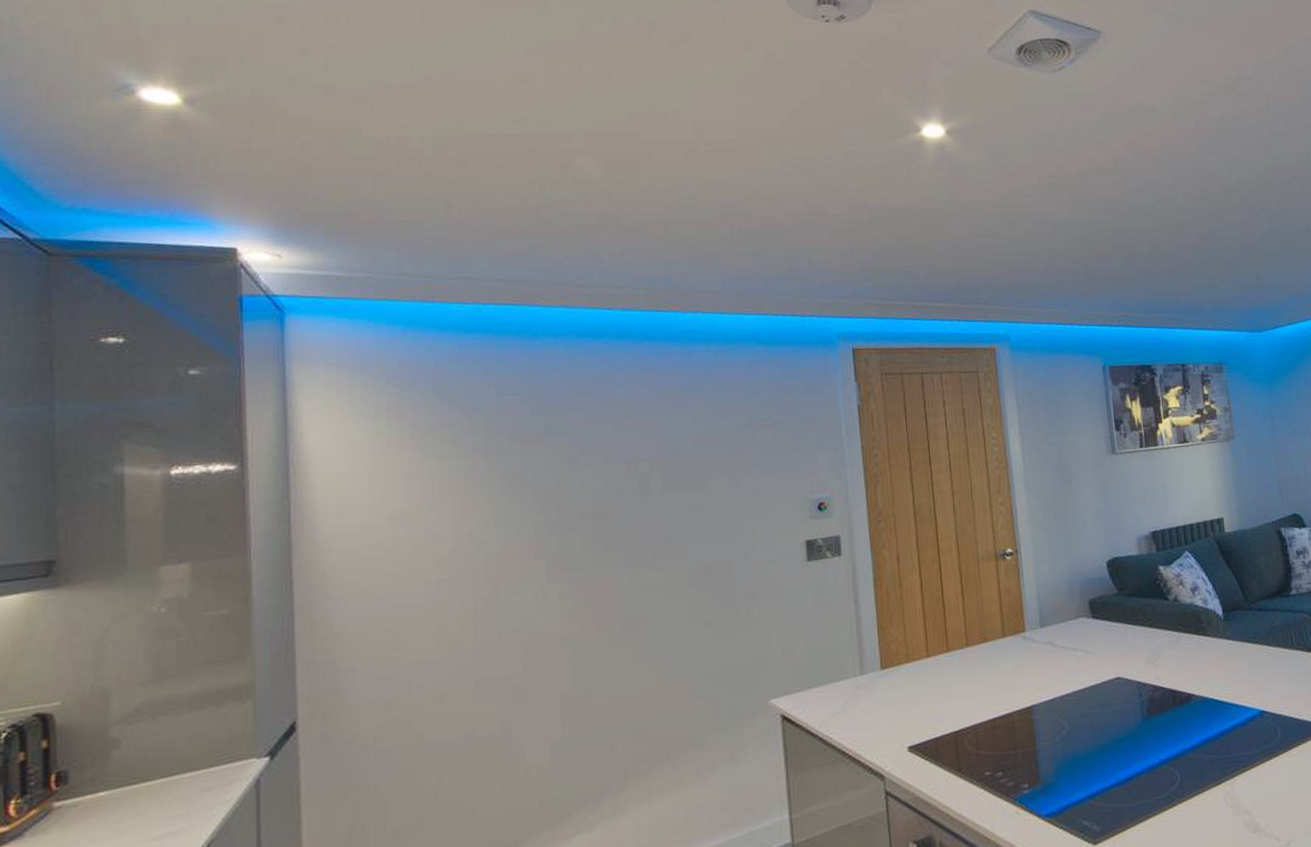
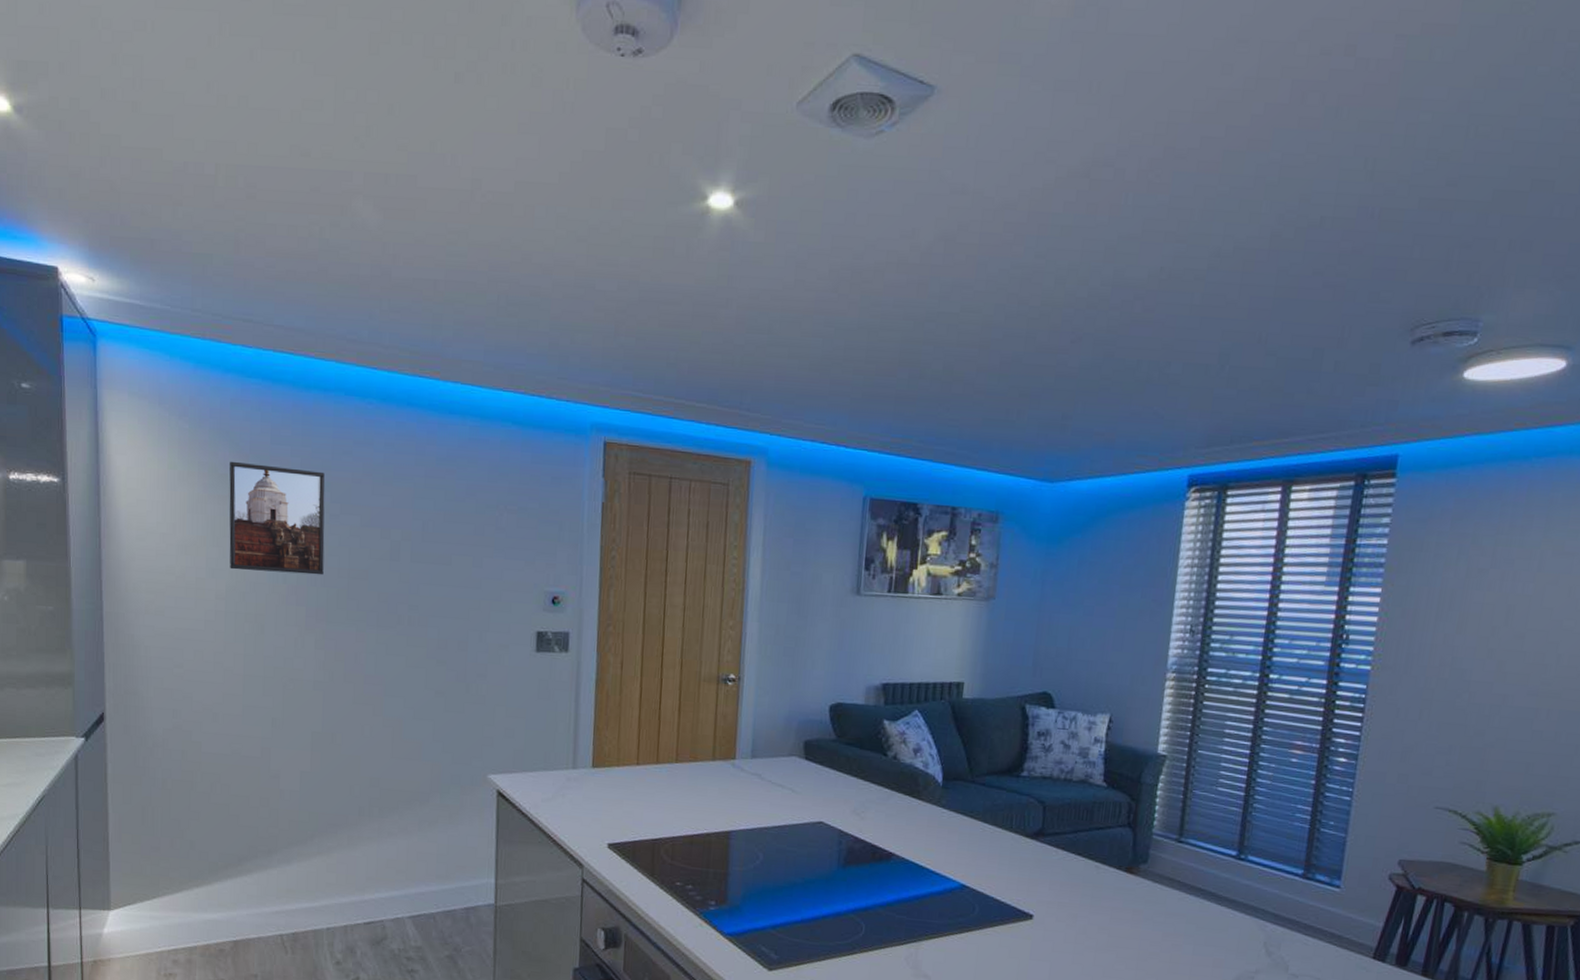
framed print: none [449,416,565,532] -> present [229,461,325,575]

